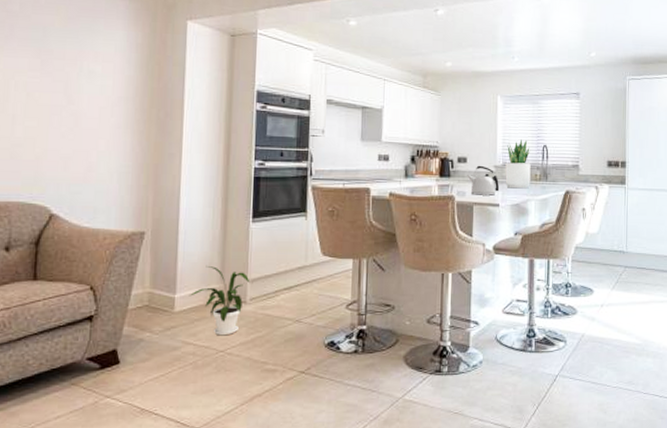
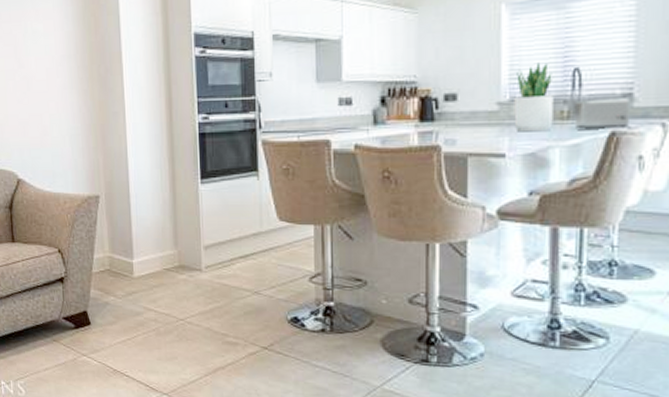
house plant: present [188,265,250,336] -> none [145,230,204,304]
kettle: present [467,165,499,195] -> none [458,103,505,143]
toaster: none [543,168,578,190] -> present [574,98,631,131]

